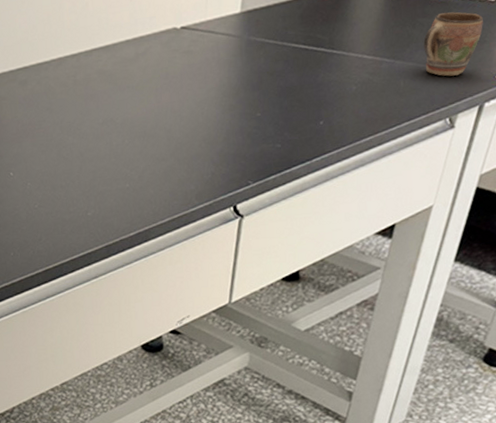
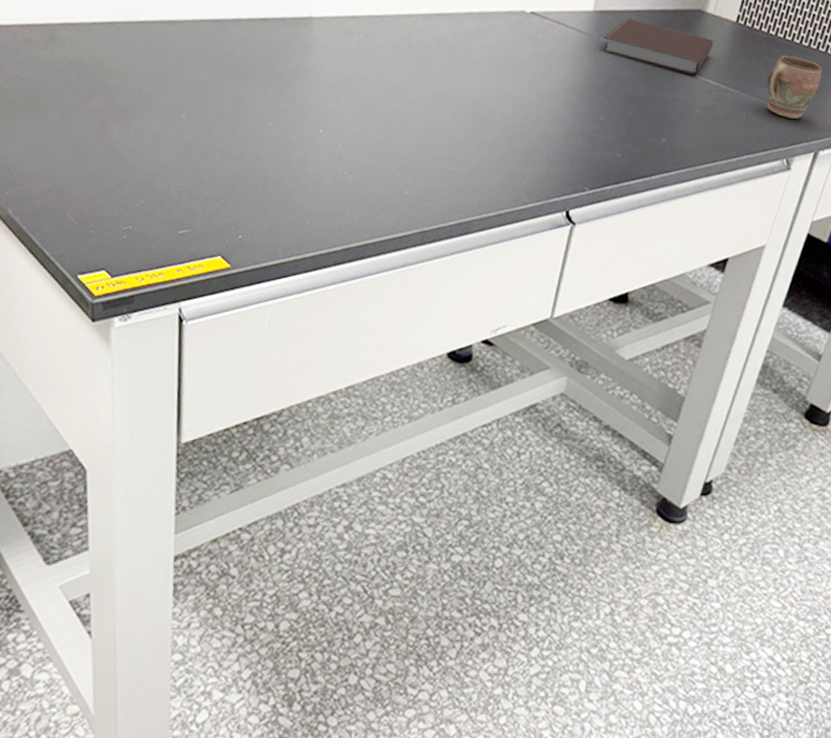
notebook: none [254,11,364,55] -> present [604,18,713,75]

